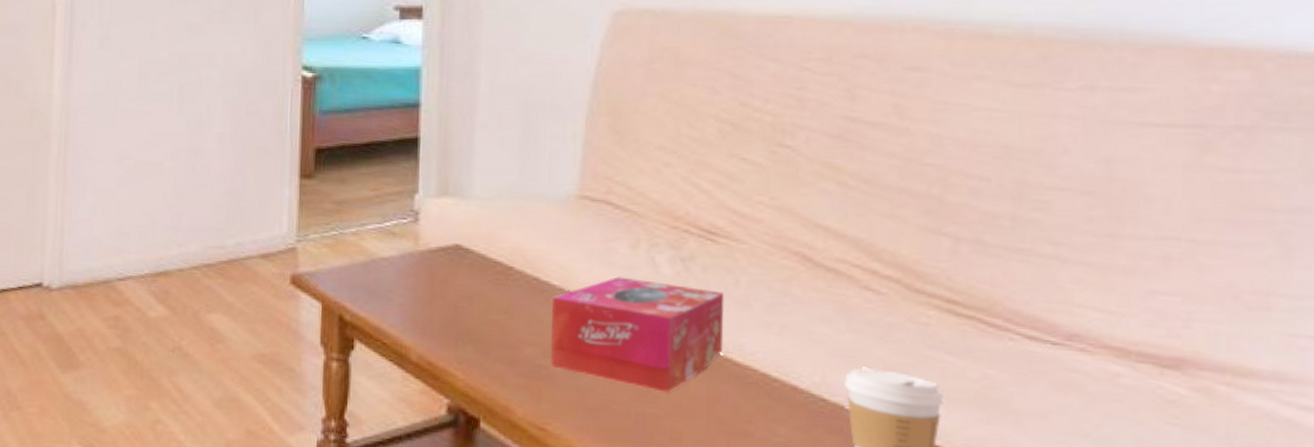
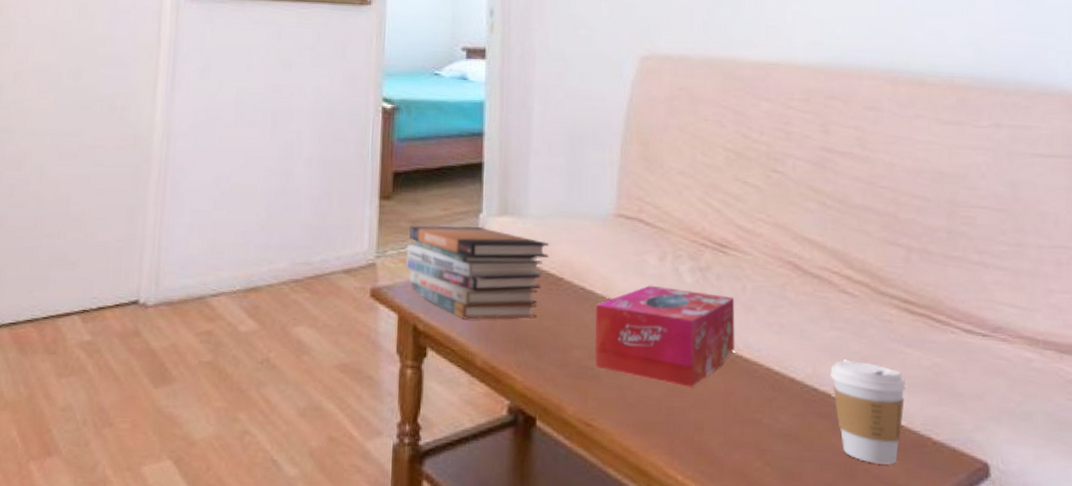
book stack: none [330,207,497,312] -> present [406,225,549,320]

